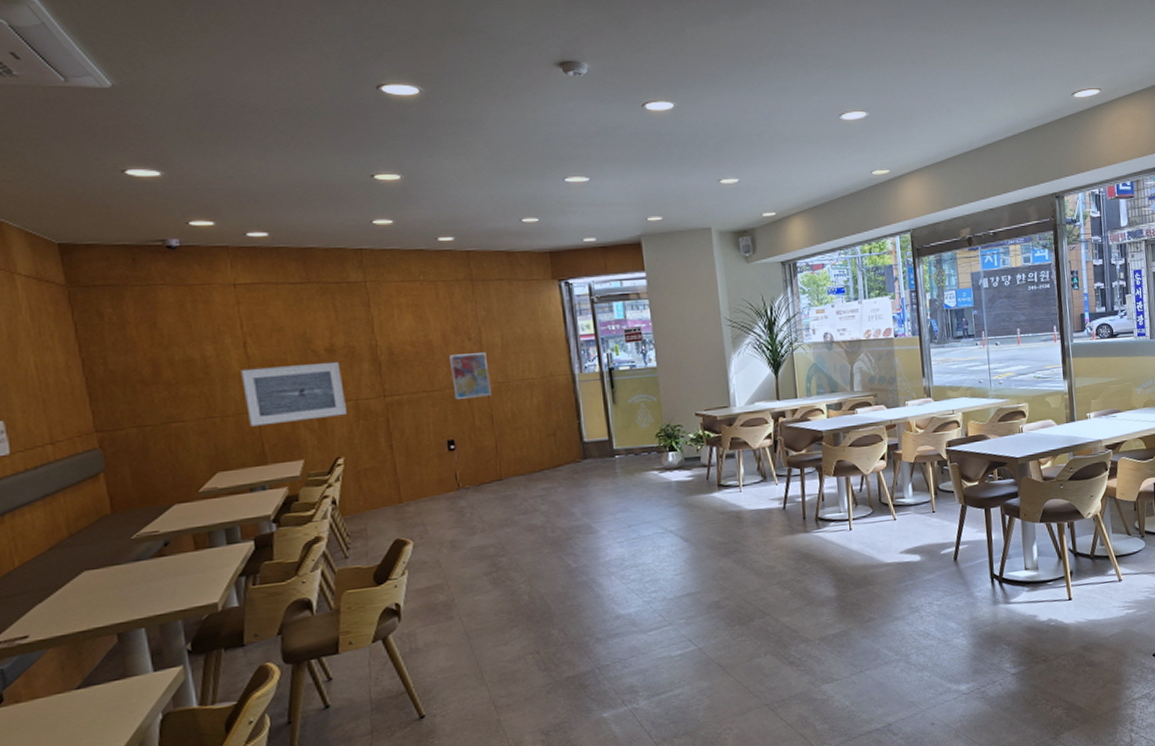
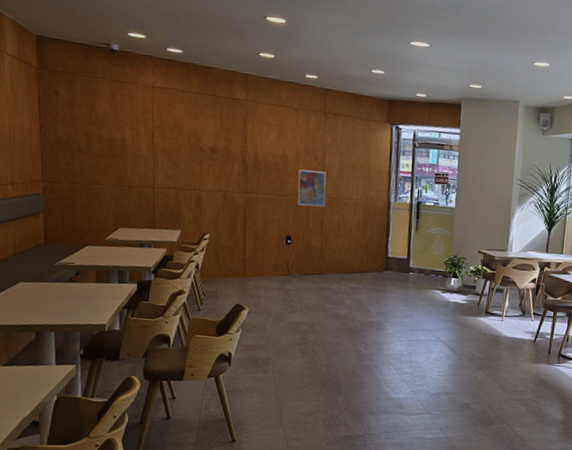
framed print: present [241,362,347,427] -> none [147,153,218,202]

